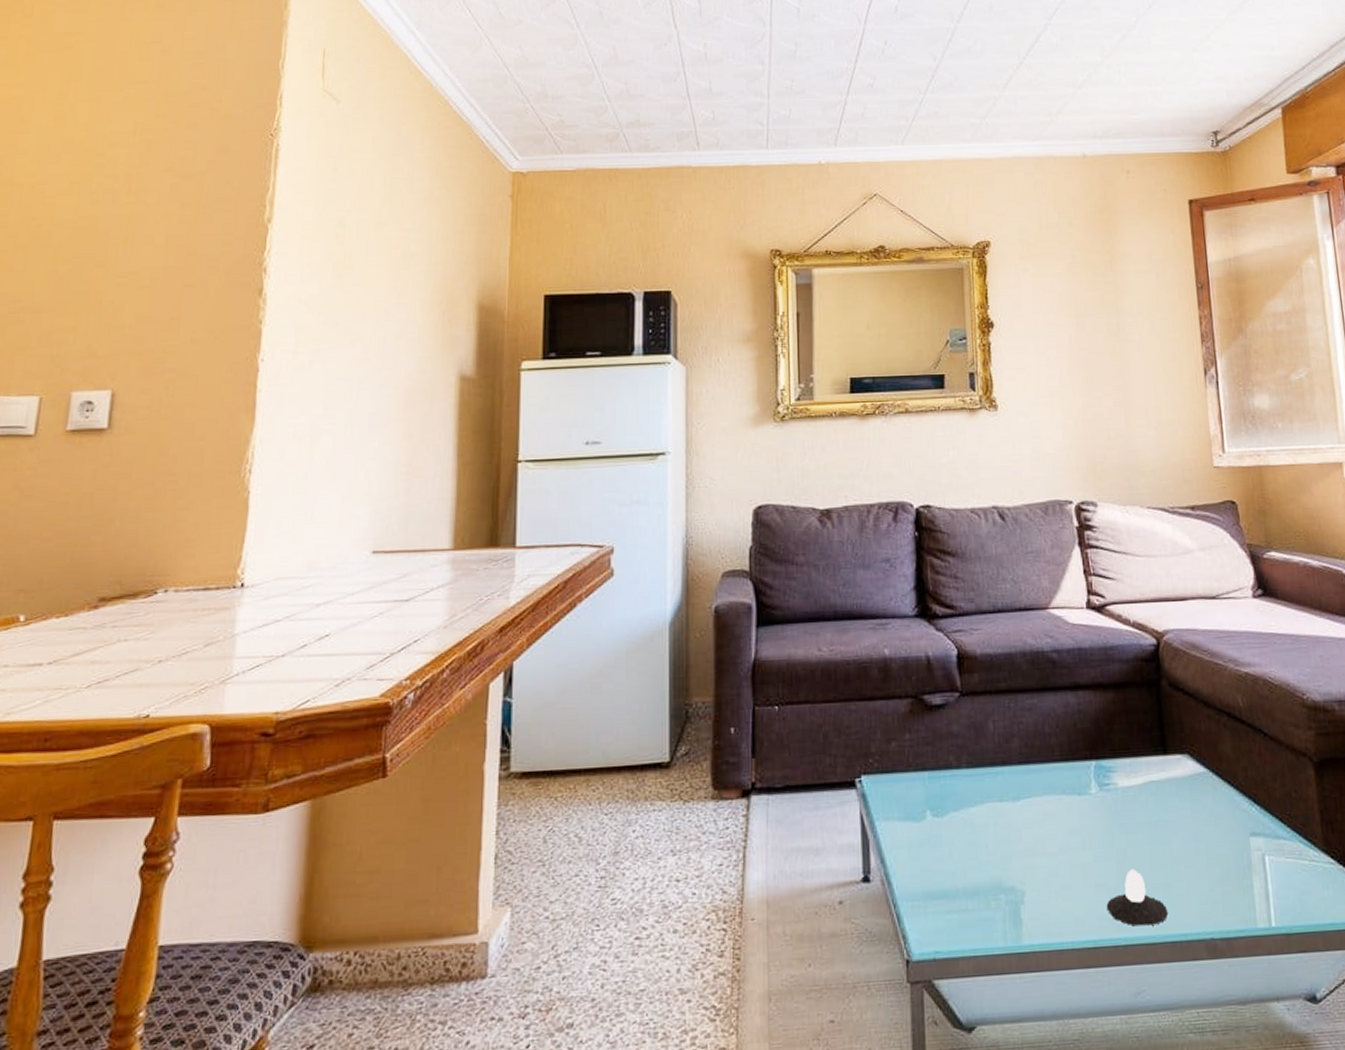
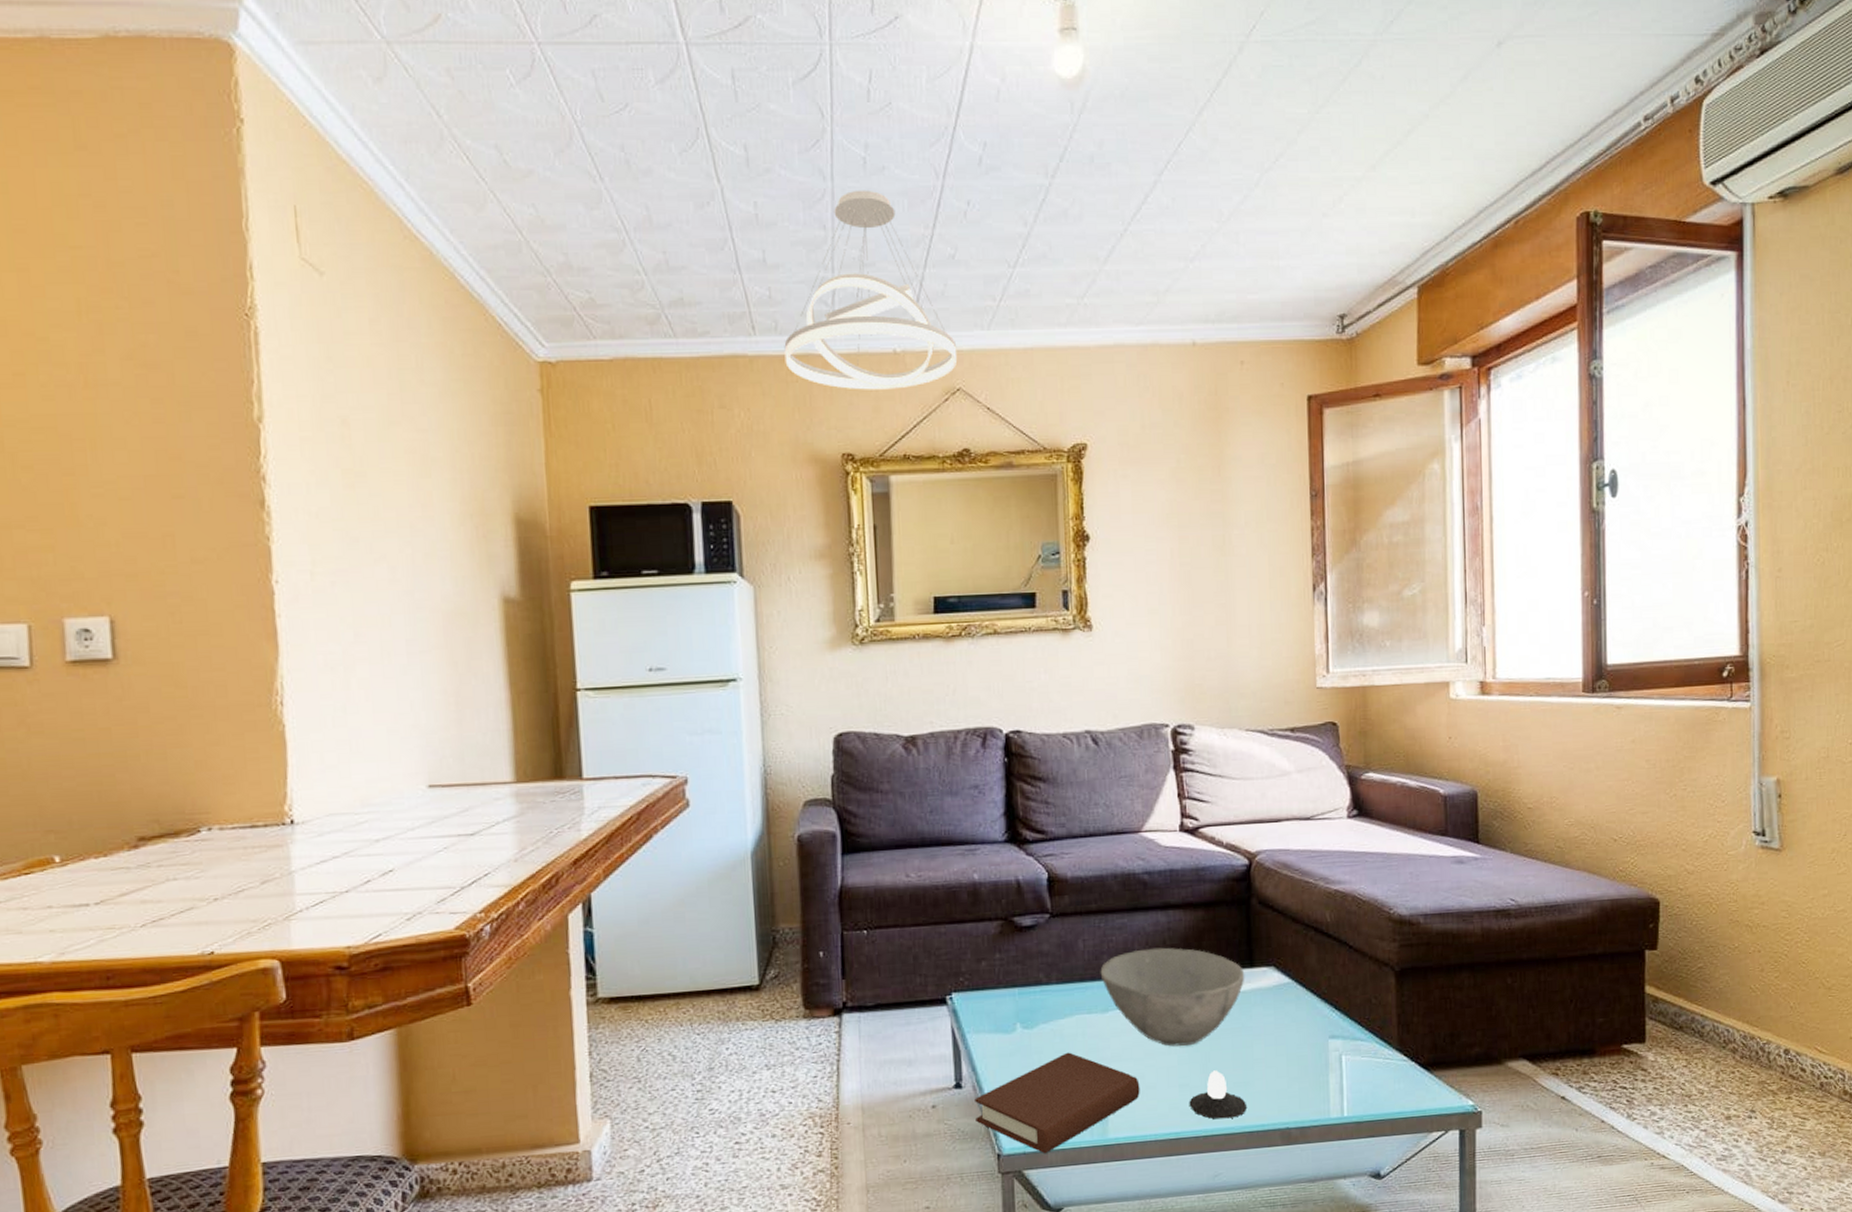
pendant light: none [724,33,875,196] -> present [784,189,958,390]
book: none [883,844,1055,962] -> present [975,1052,1140,1154]
bowl: none [1011,731,1159,841] -> present [1100,947,1245,1047]

